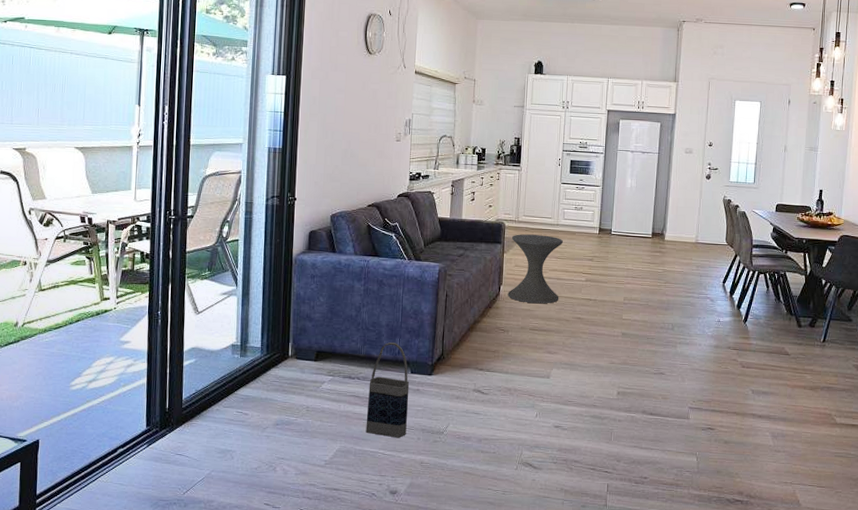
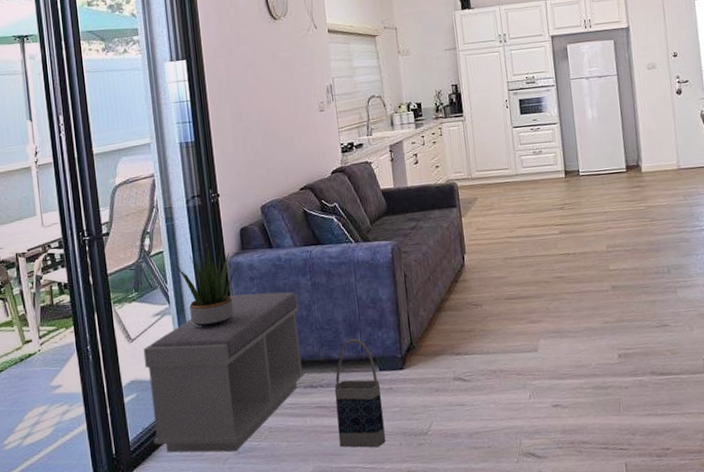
bench: none [204,287,350,423] -> present [143,292,306,453]
potted plant: none [245,244,305,312] -> present [173,248,241,327]
side table: present [507,234,563,304] -> none [468,189,533,270]

